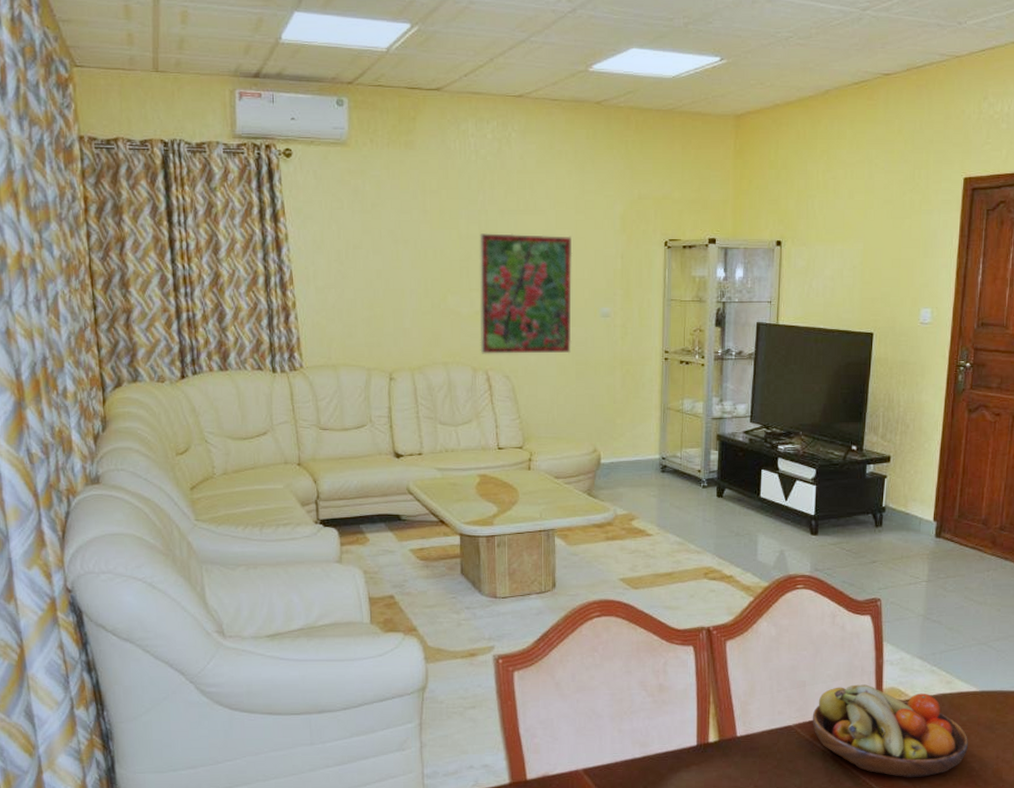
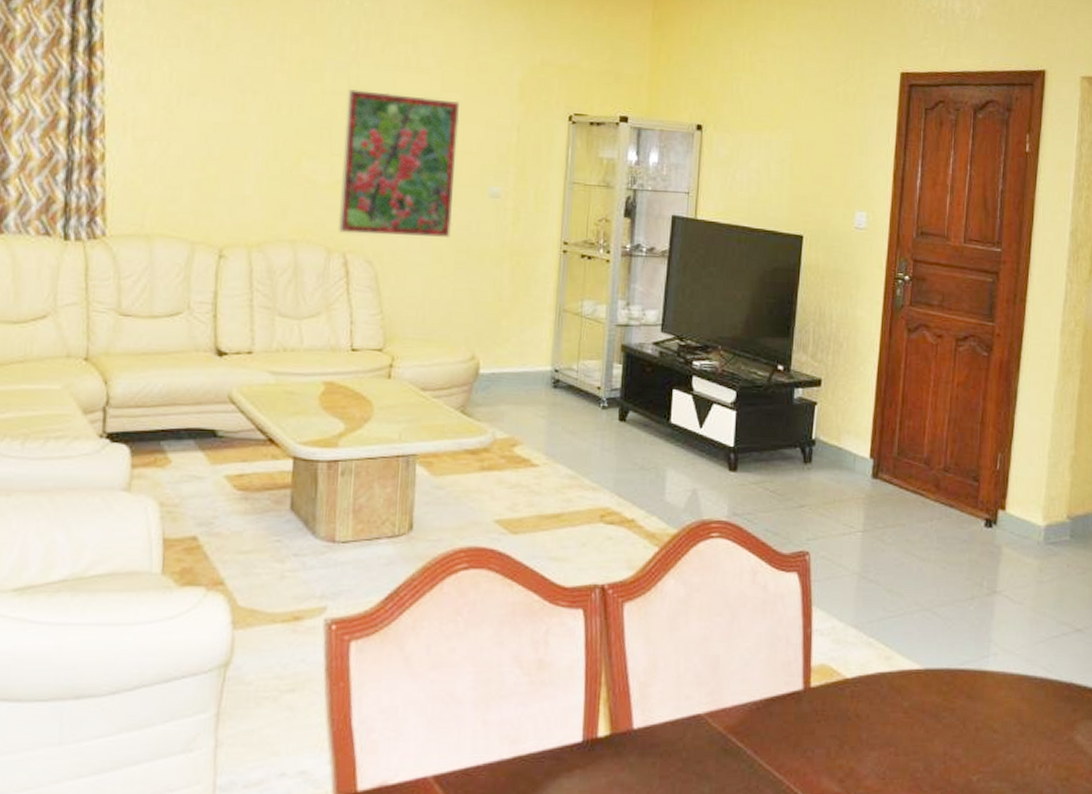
fruit bowl: present [812,684,969,778] -> none [726,660,912,783]

